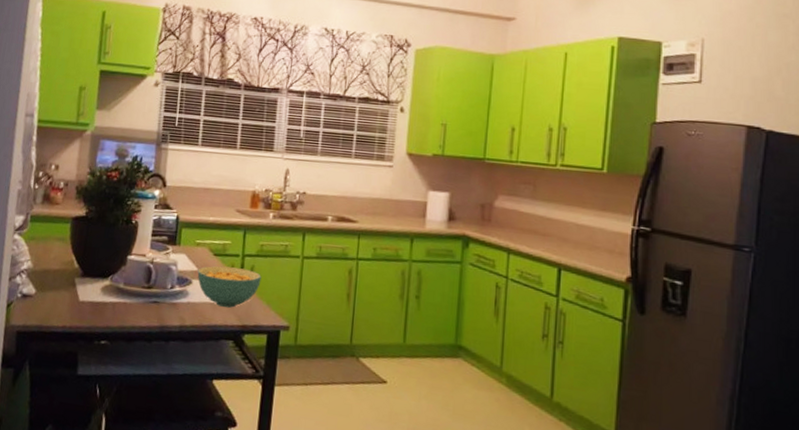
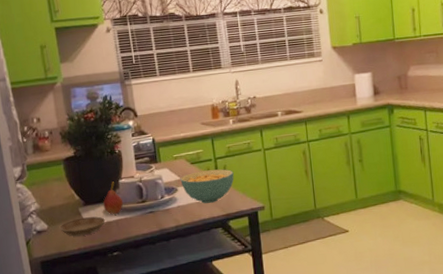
saucer: none [48,290,102,312] -> present [59,216,105,237]
fruit: none [103,256,127,295] -> present [103,181,124,214]

